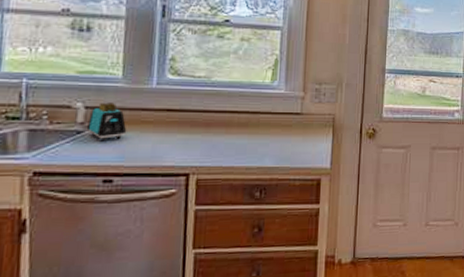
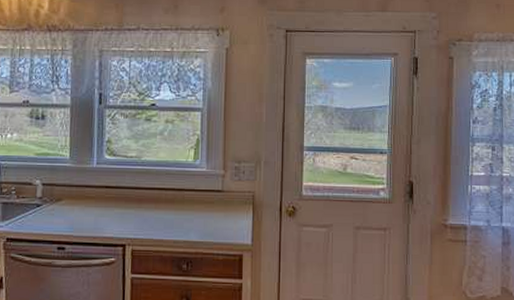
toaster: present [86,102,127,142] -> none [44,180,75,214]

